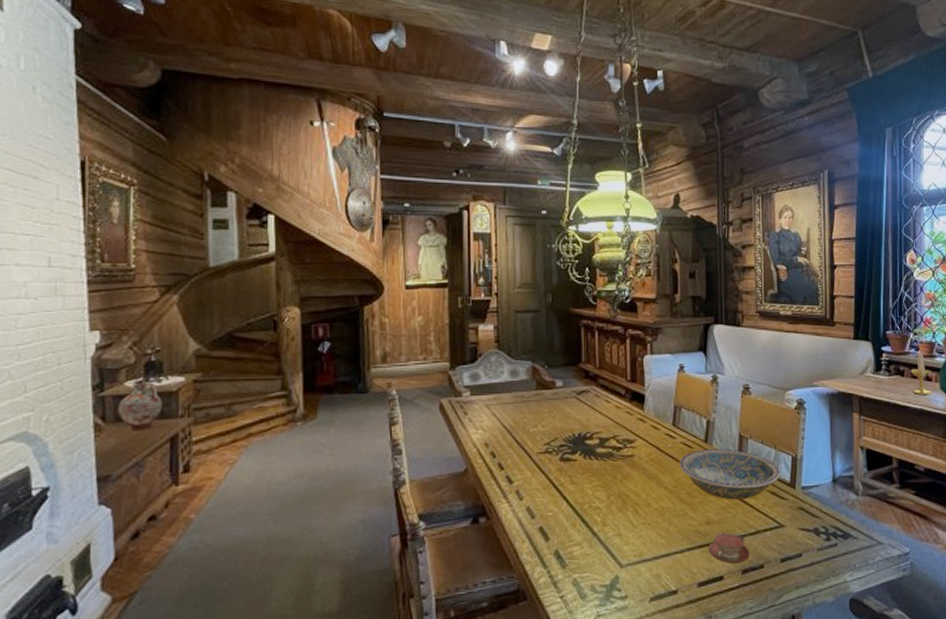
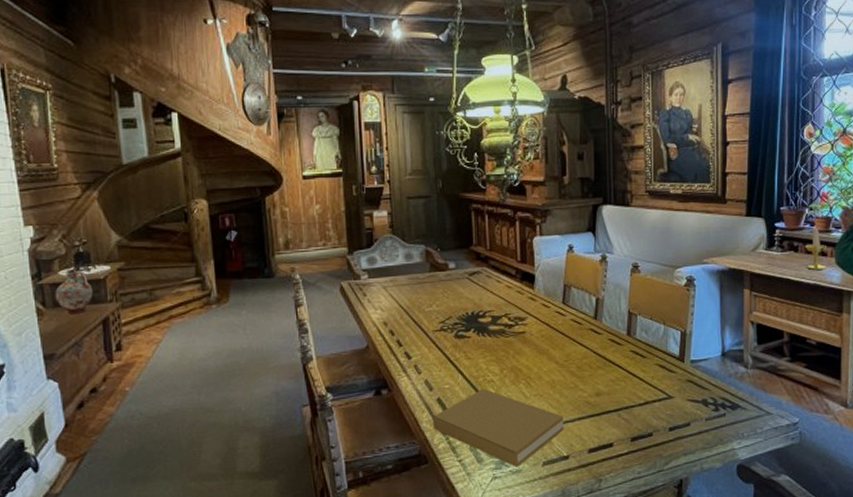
book: none [533,516,673,604] -> present [432,388,564,467]
ceramic bowl: present [679,449,780,500] -> none [569,325,669,373]
teacup: present [708,533,750,564] -> none [598,403,639,432]

